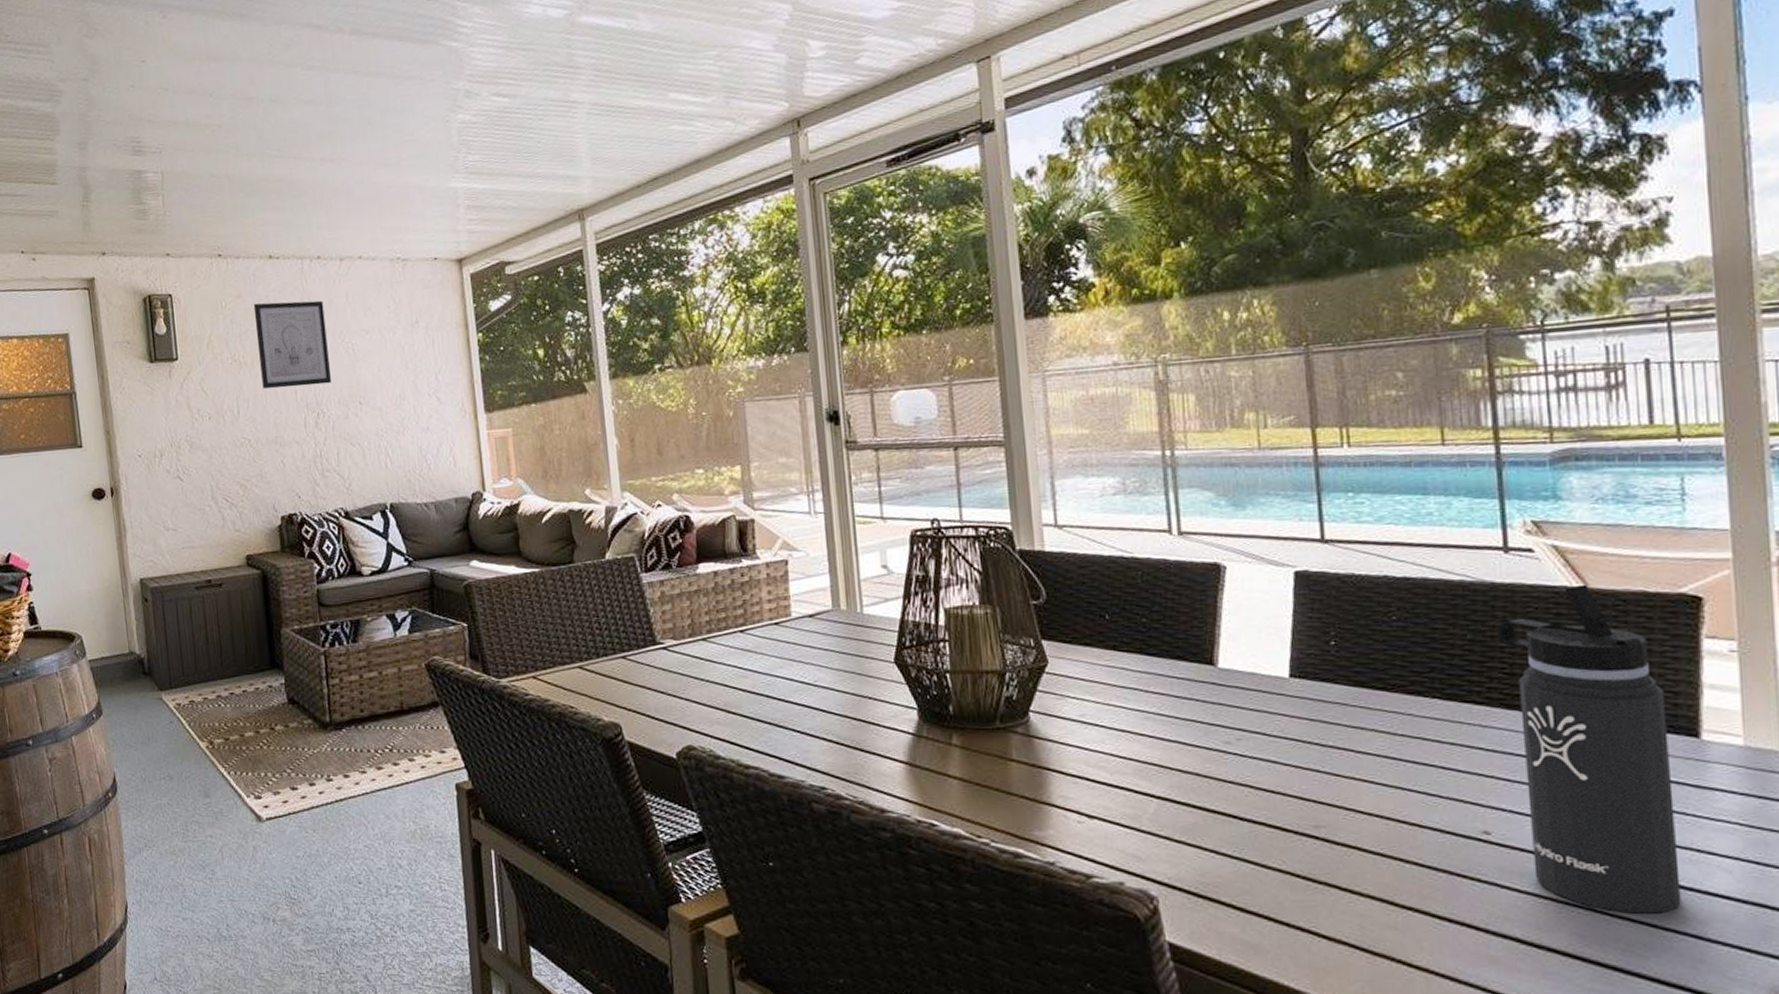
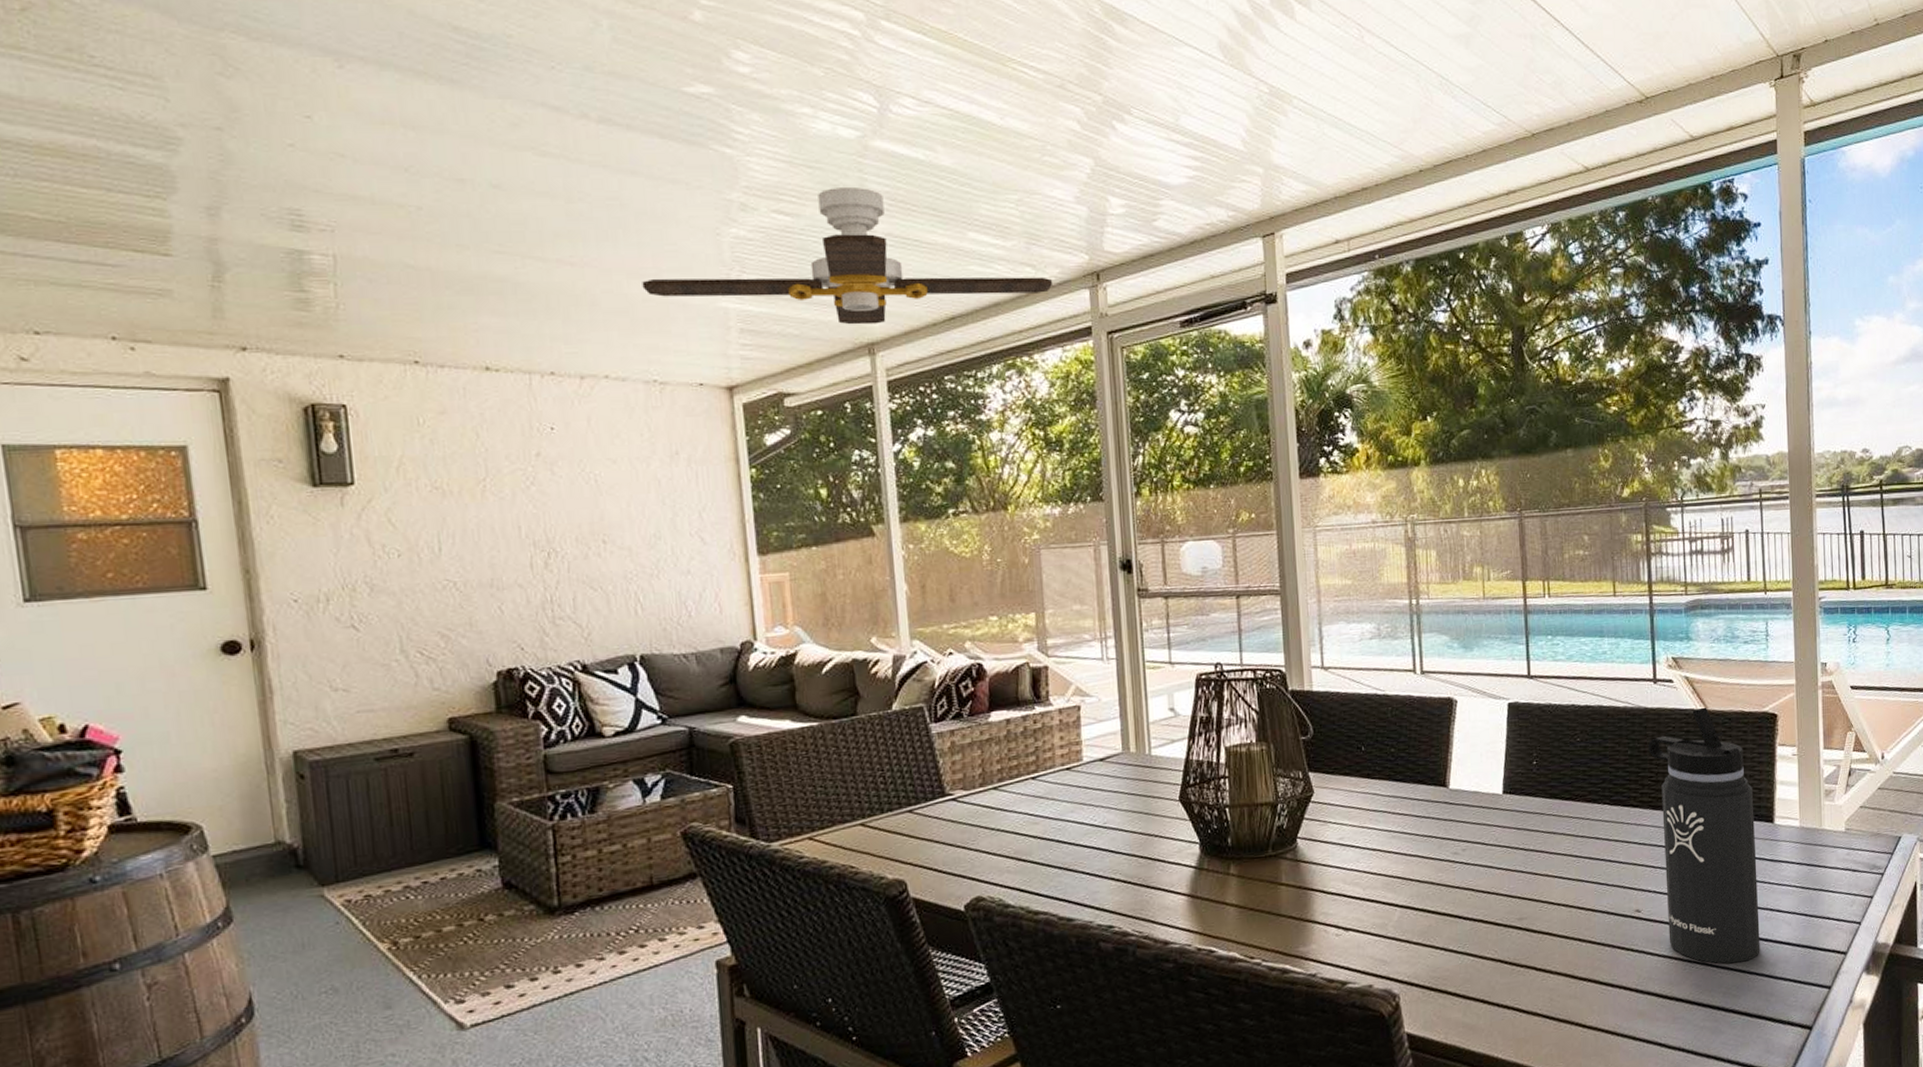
wall art: present [253,300,332,390] -> none [463,421,568,523]
ceiling fan: none [387,62,753,194] -> present [642,188,1053,325]

